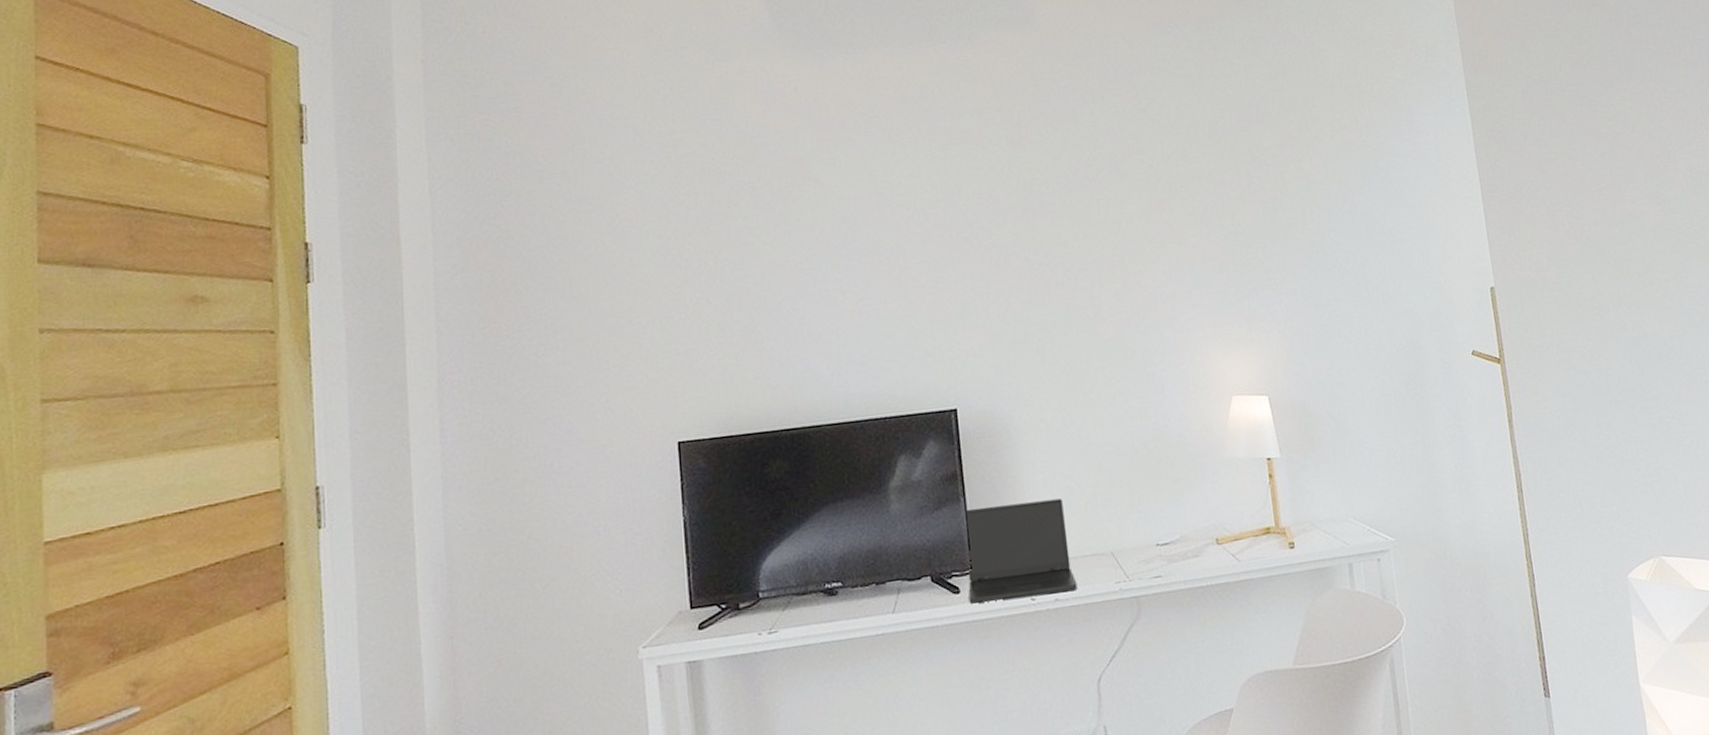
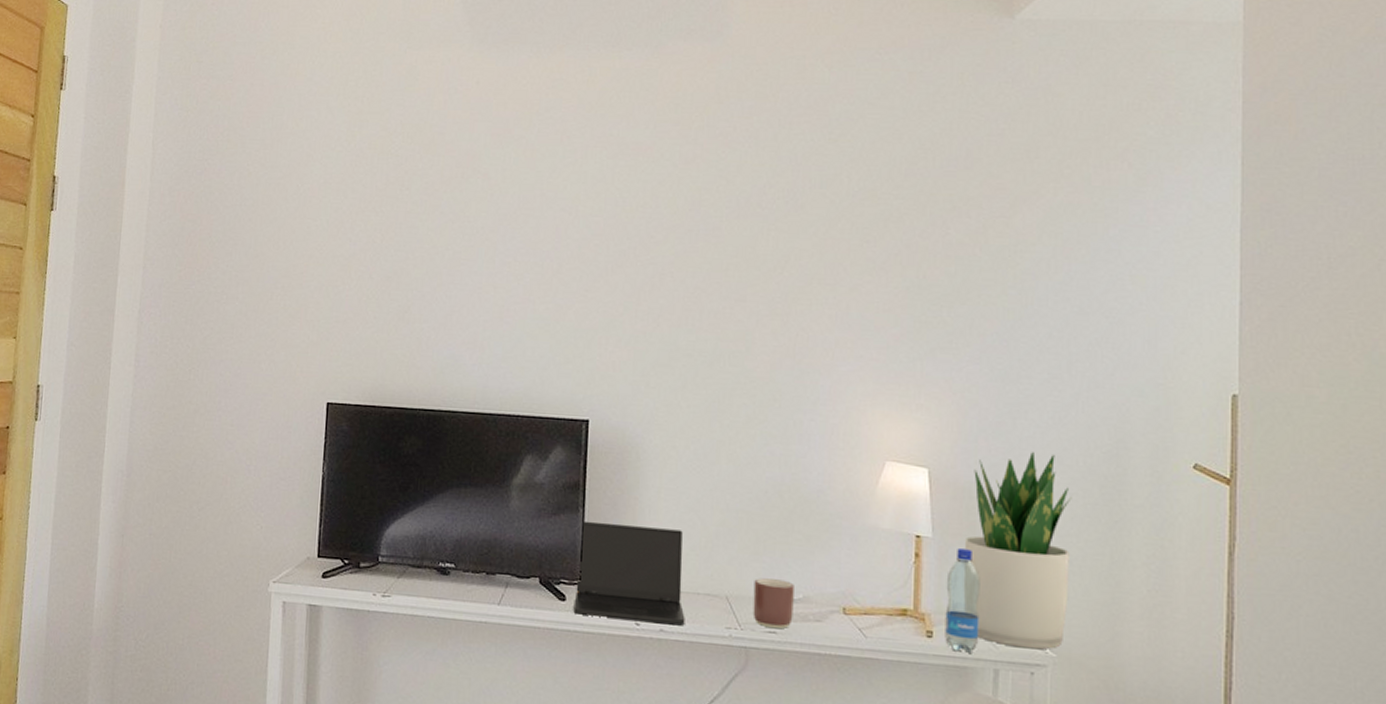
mug: none [1134,525,1174,574] -> present [753,578,794,629]
bottle: none [1298,460,1333,556] -> present [945,547,980,653]
planter: none [1305,364,1398,541] -> present [965,452,1072,650]

